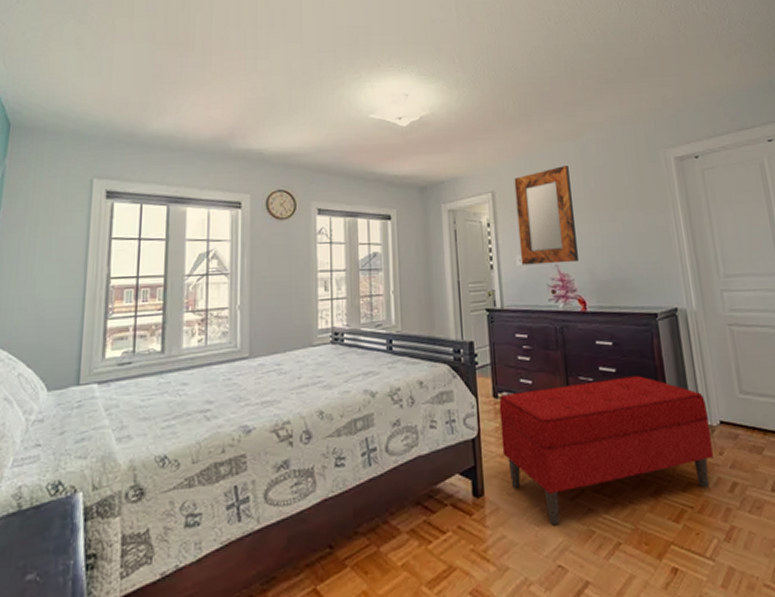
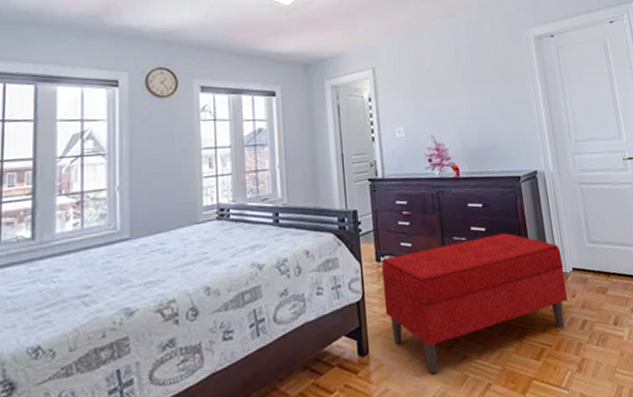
home mirror: present [514,166,579,265] -> none [393,44,452,137]

